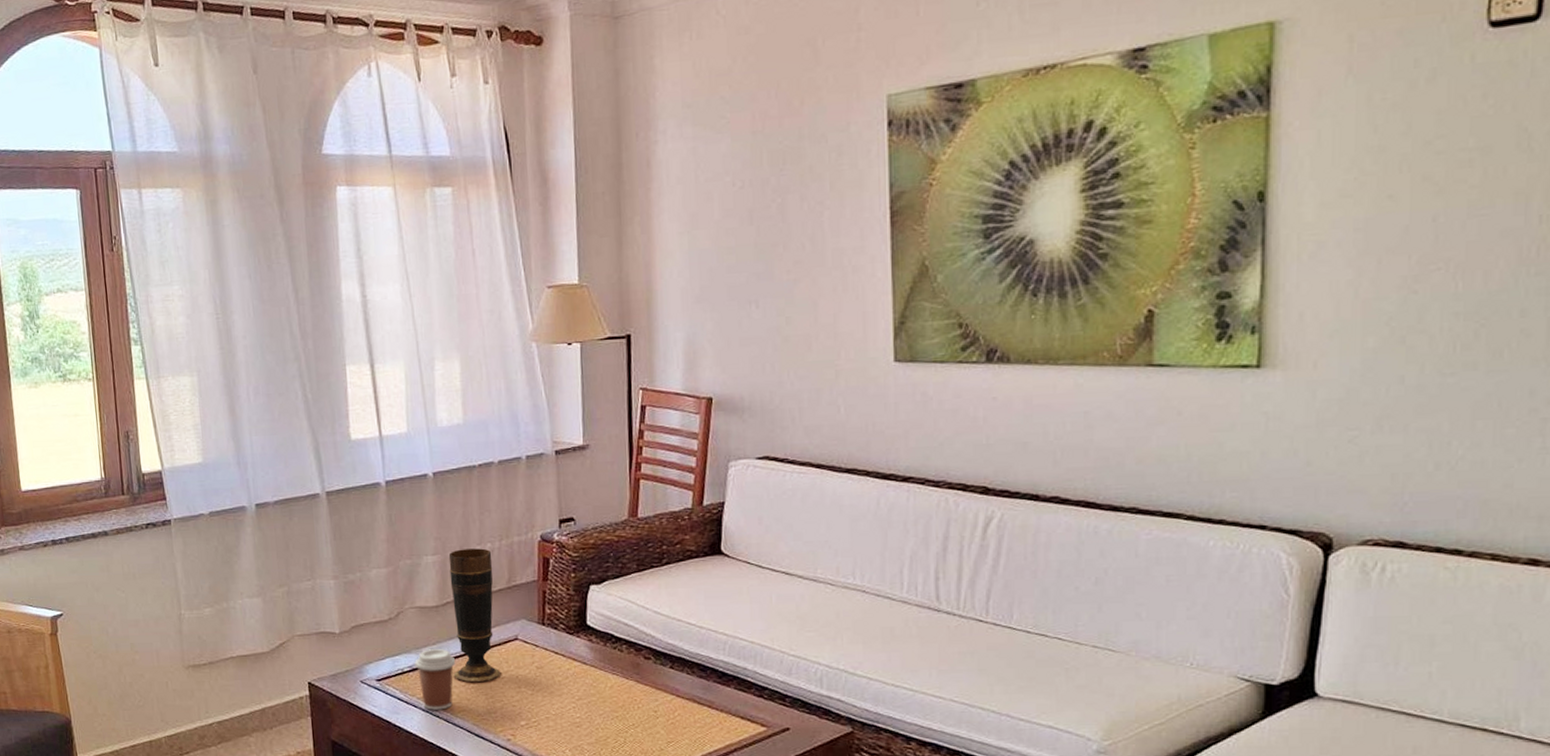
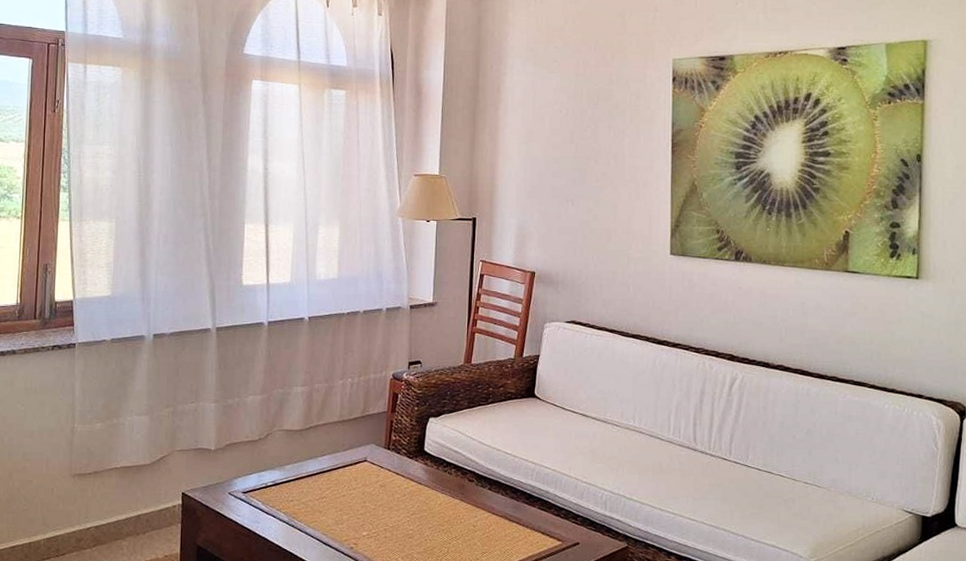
coffee cup: present [415,649,456,710] -> none [277,467,313,520]
vase: present [448,548,501,682] -> none [309,382,351,496]

